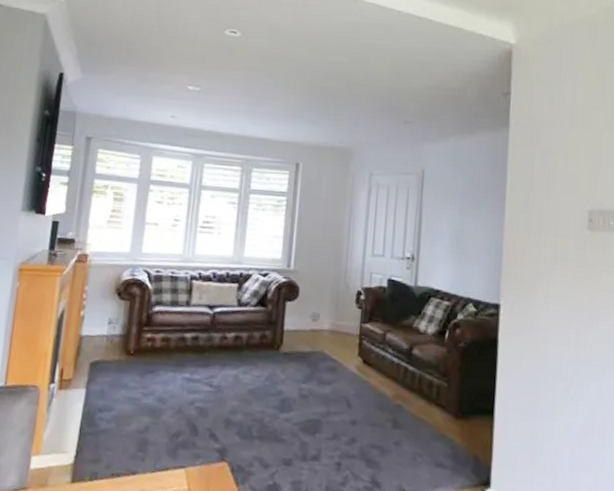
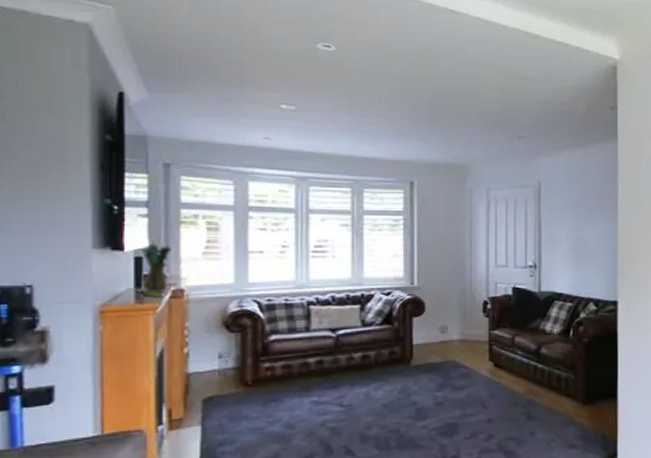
vase: none [54,208,83,261] -> present [142,241,172,298]

